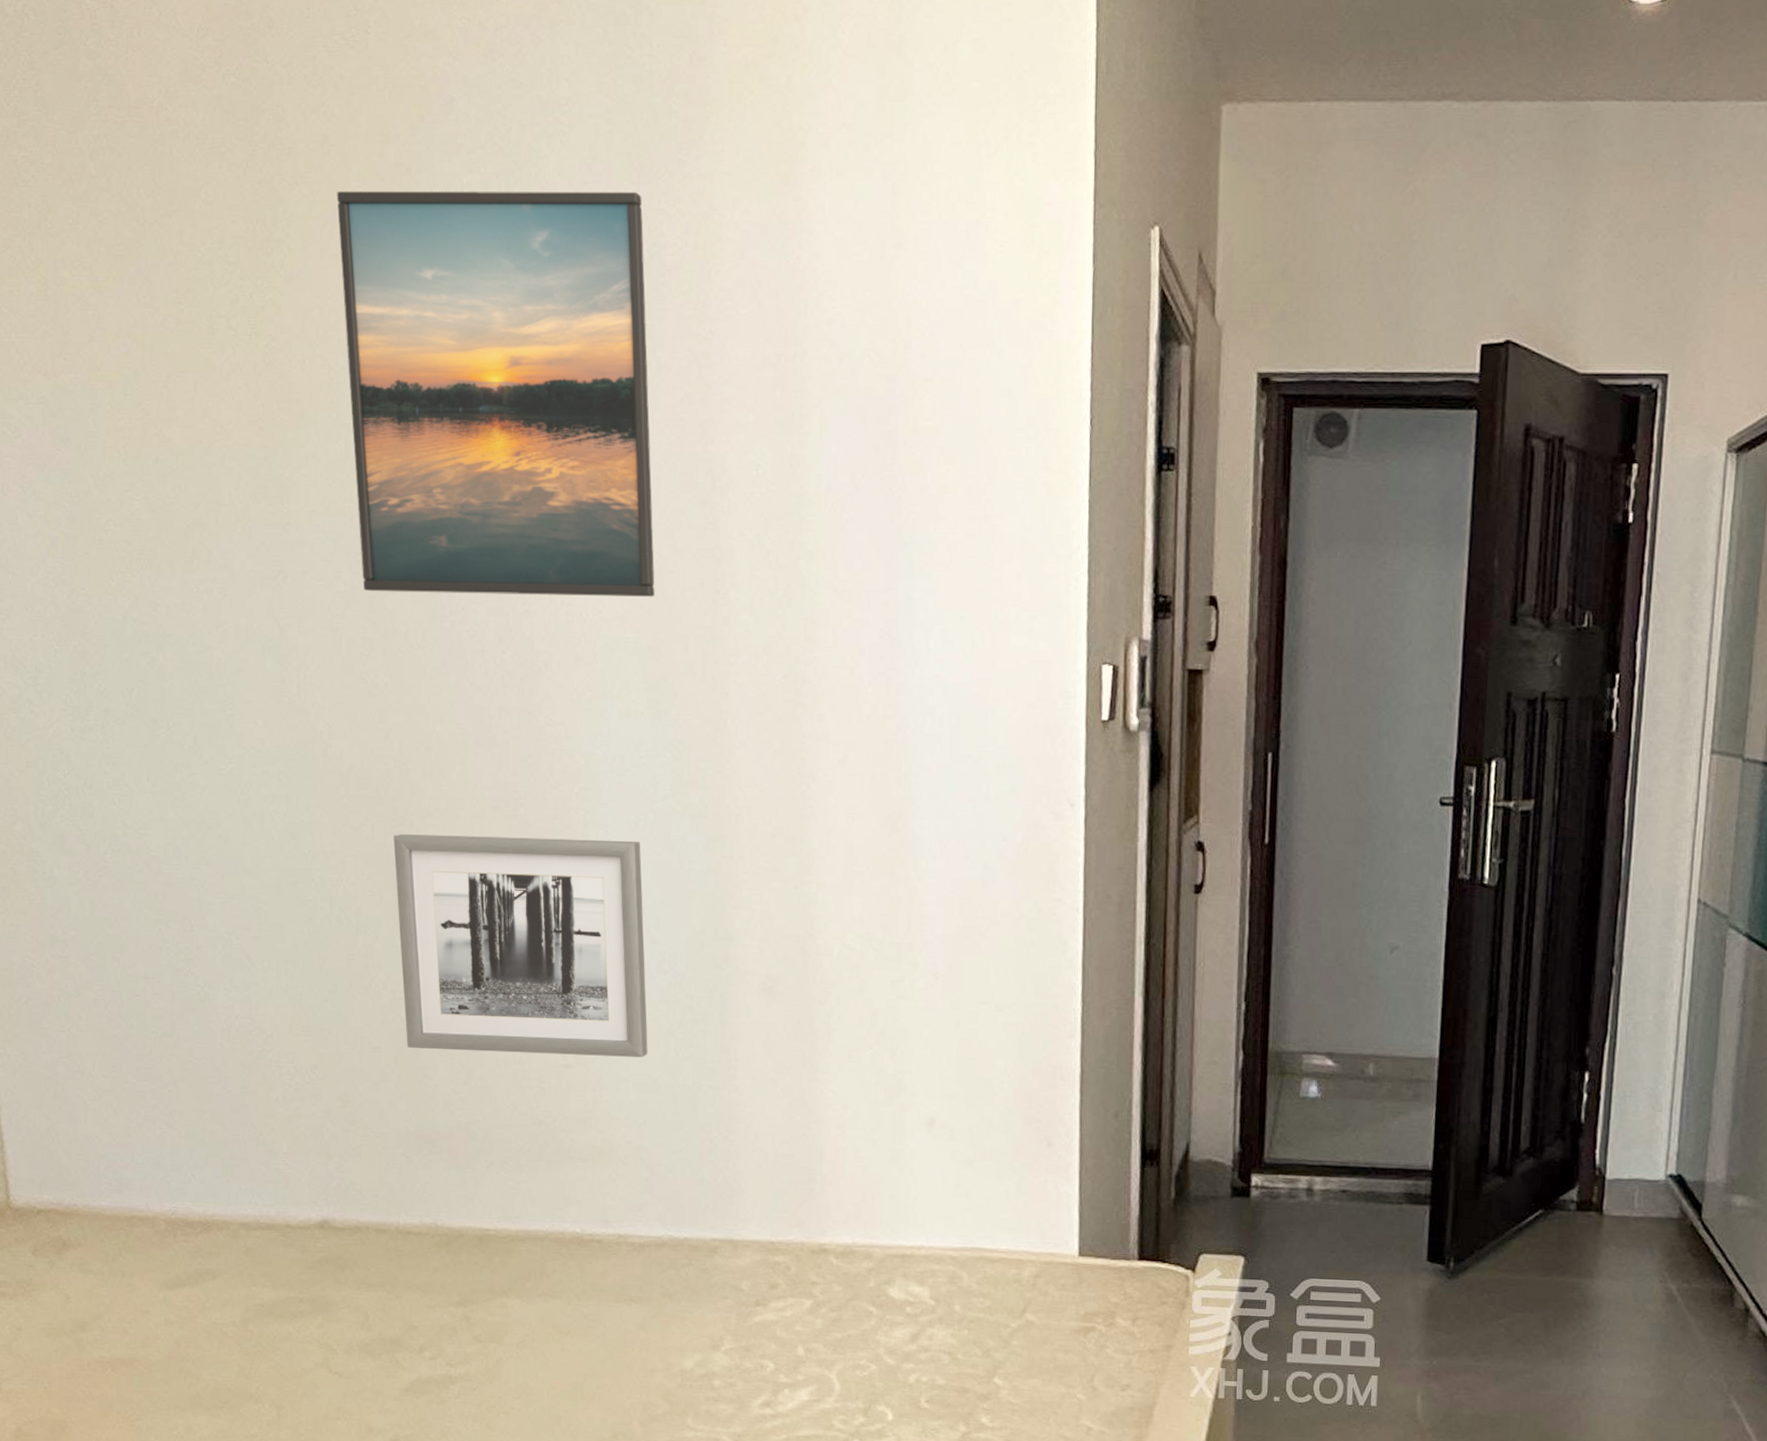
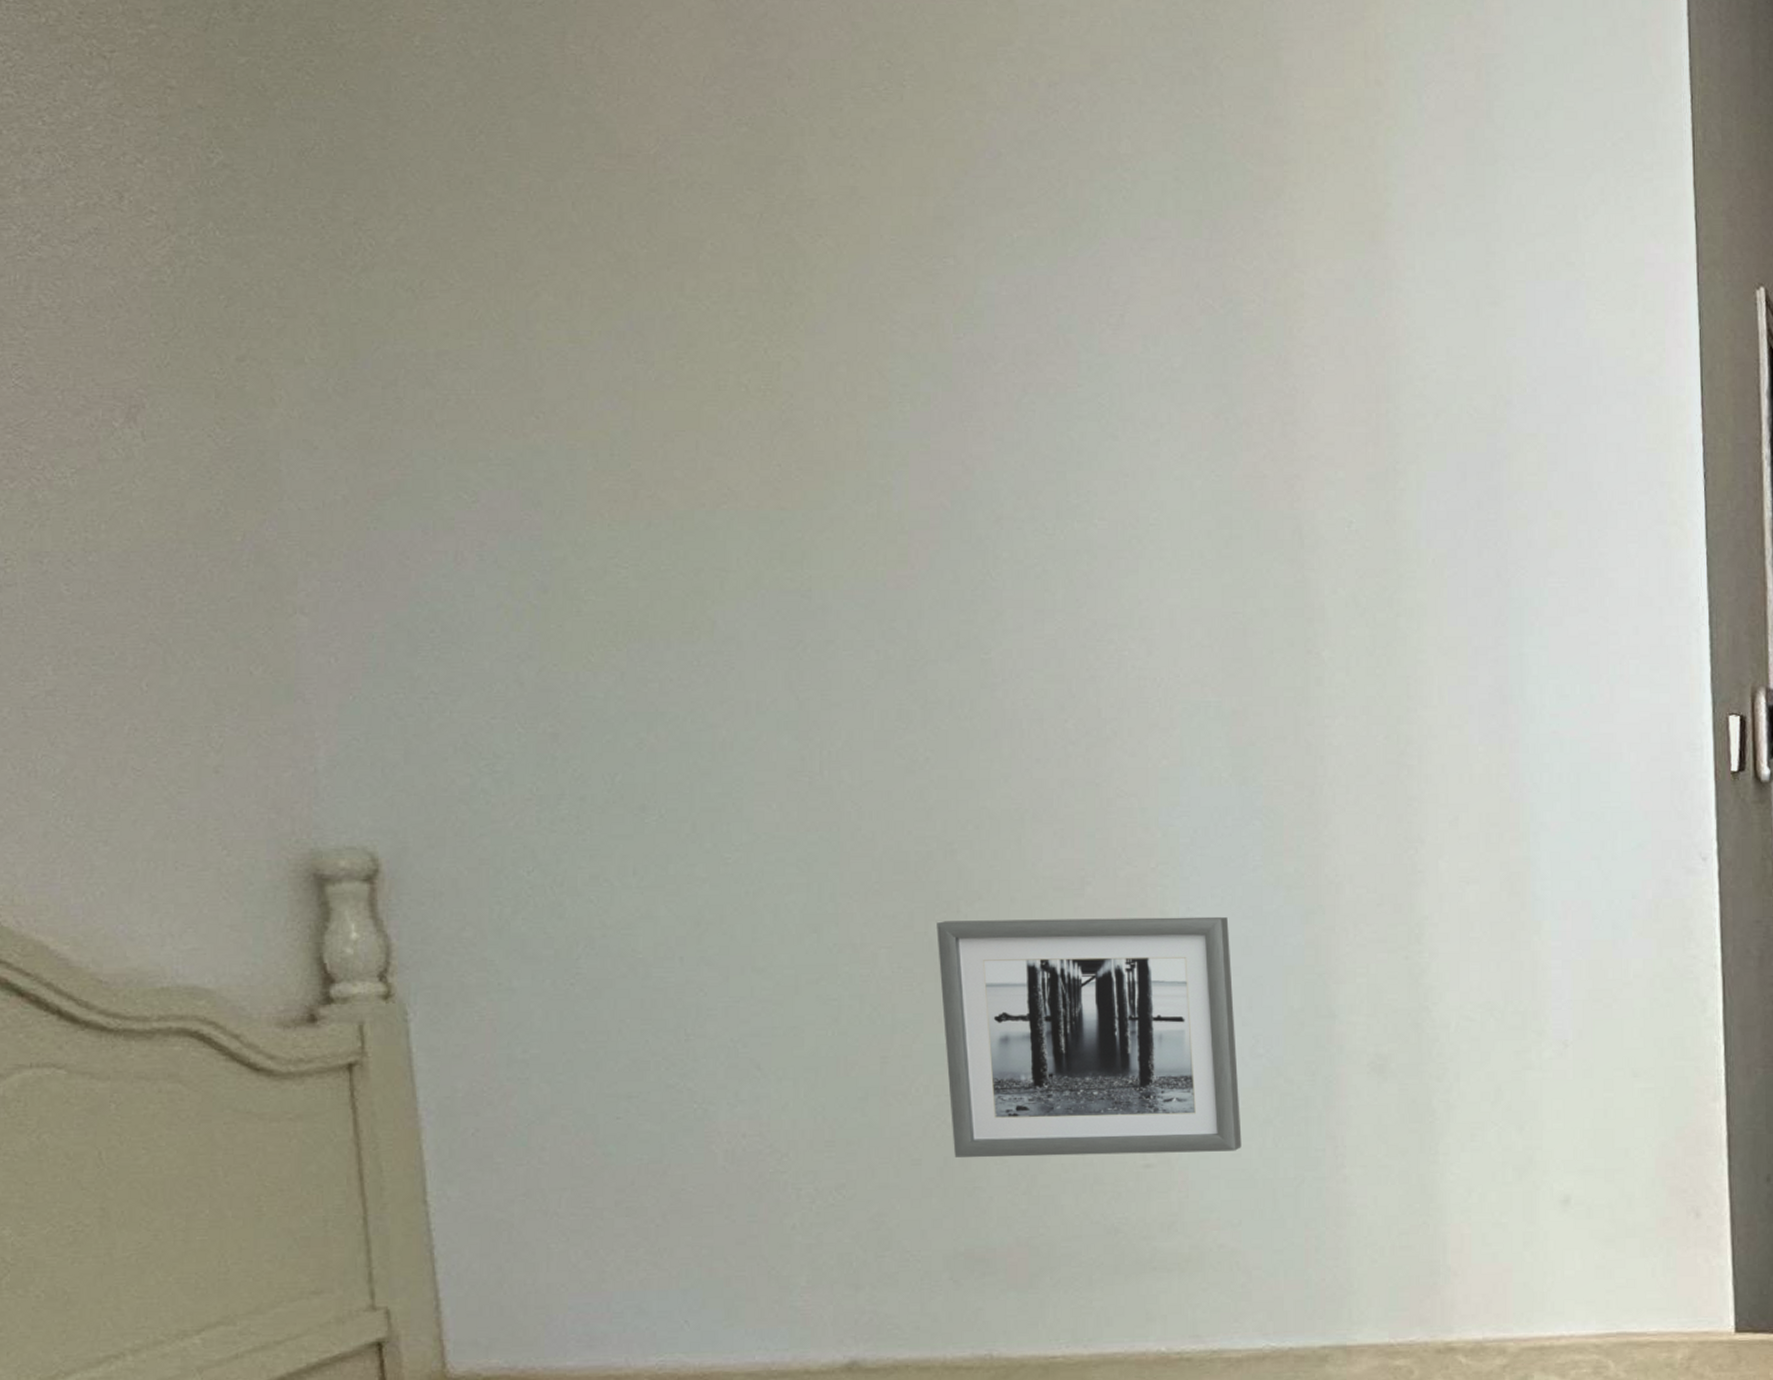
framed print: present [336,191,655,597] -> none [867,244,1238,661]

